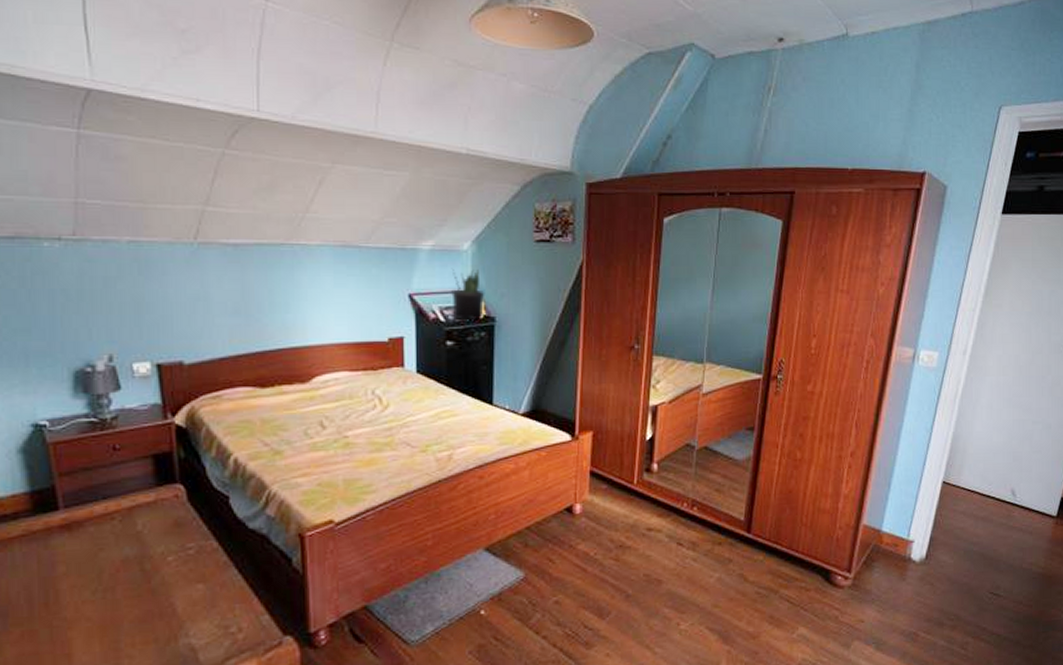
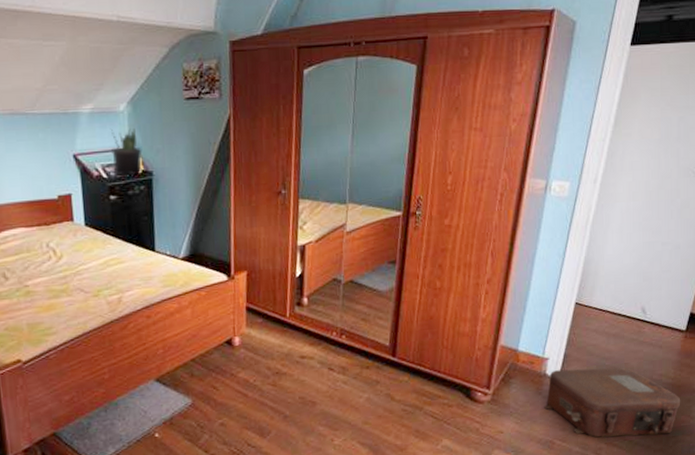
suitcase: none [908,553,1052,631] -> present [544,367,681,438]

